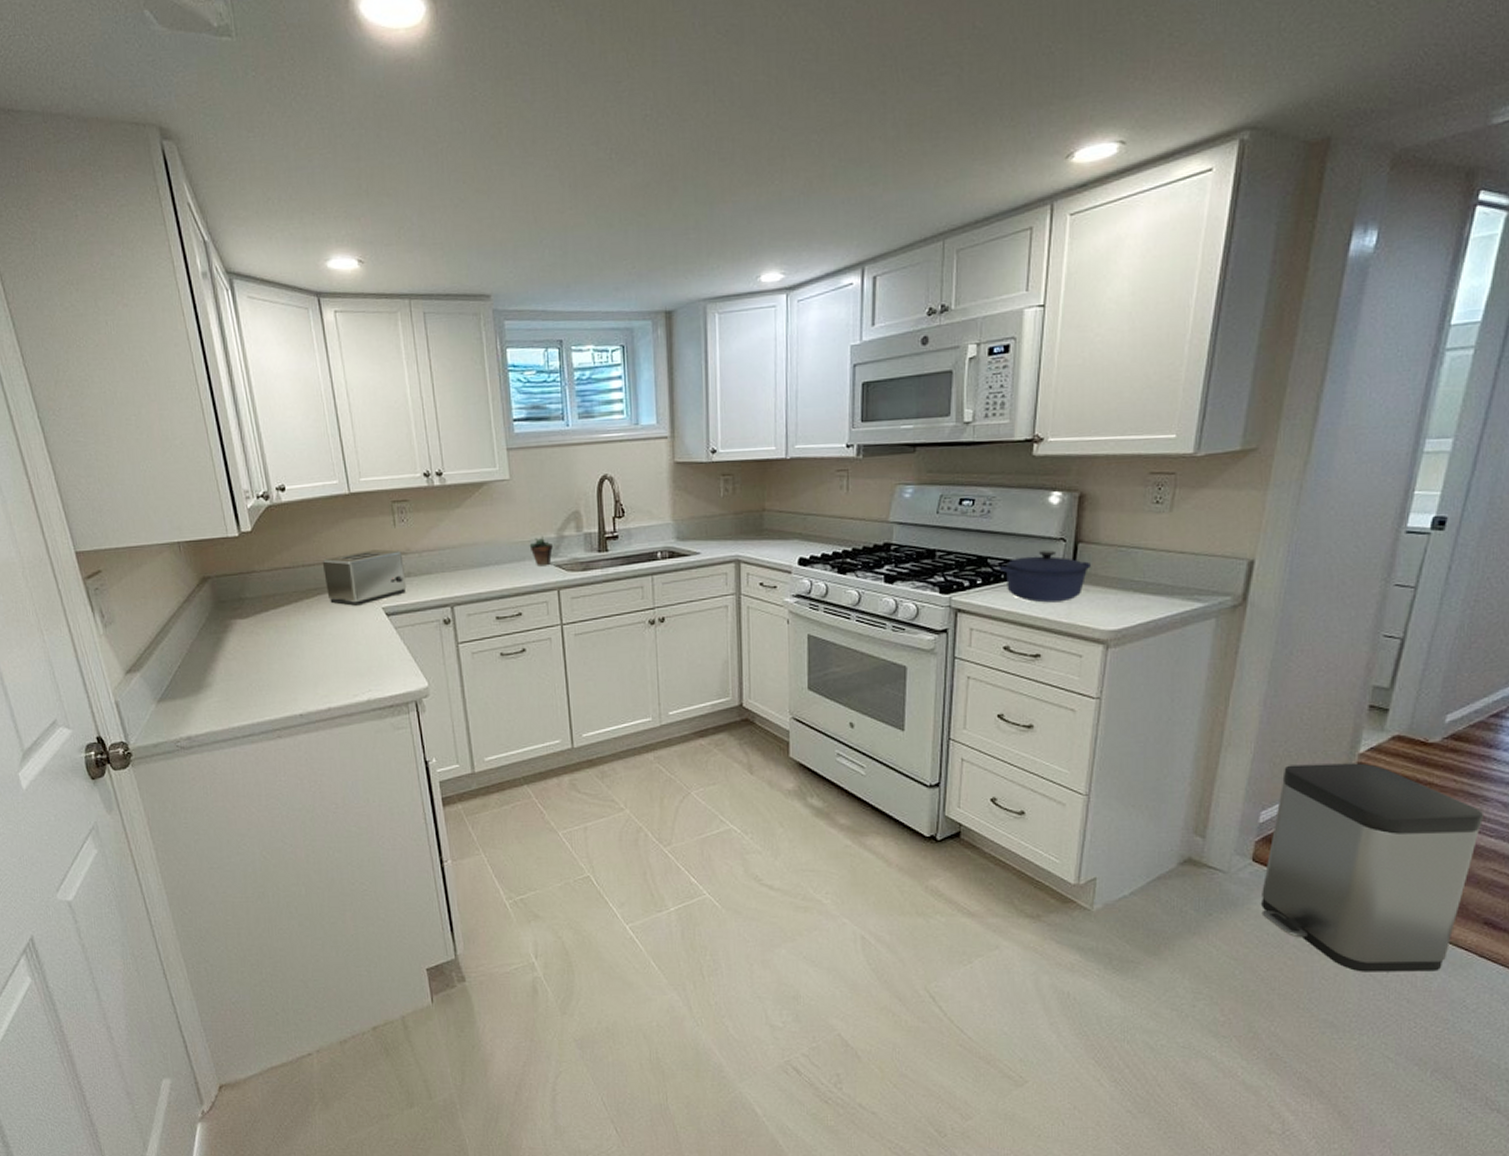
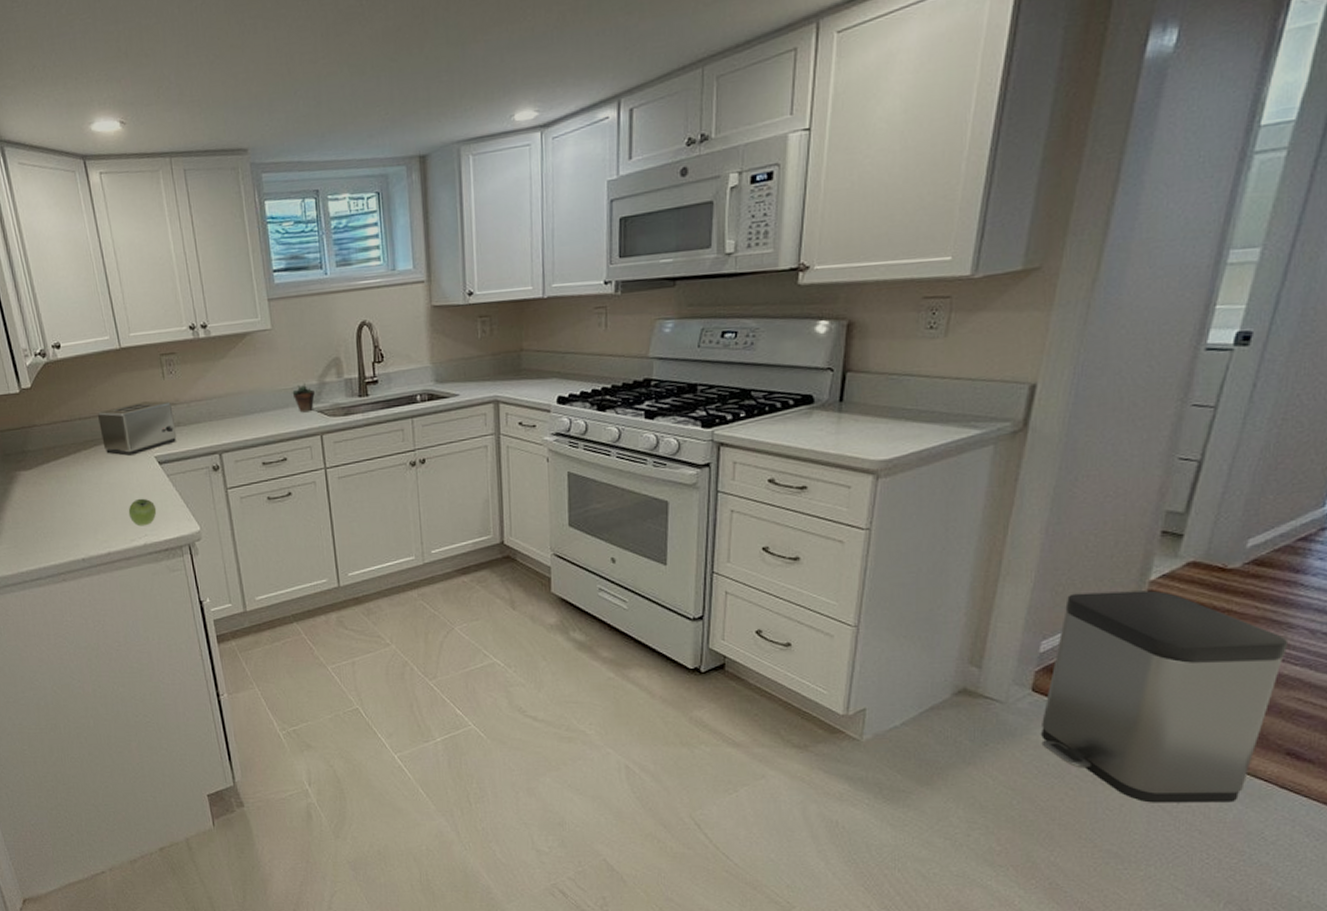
fruit: none [351,651,383,681] -> present [128,498,157,527]
cooking pot: present [999,549,1090,603] -> none [763,380,859,435]

